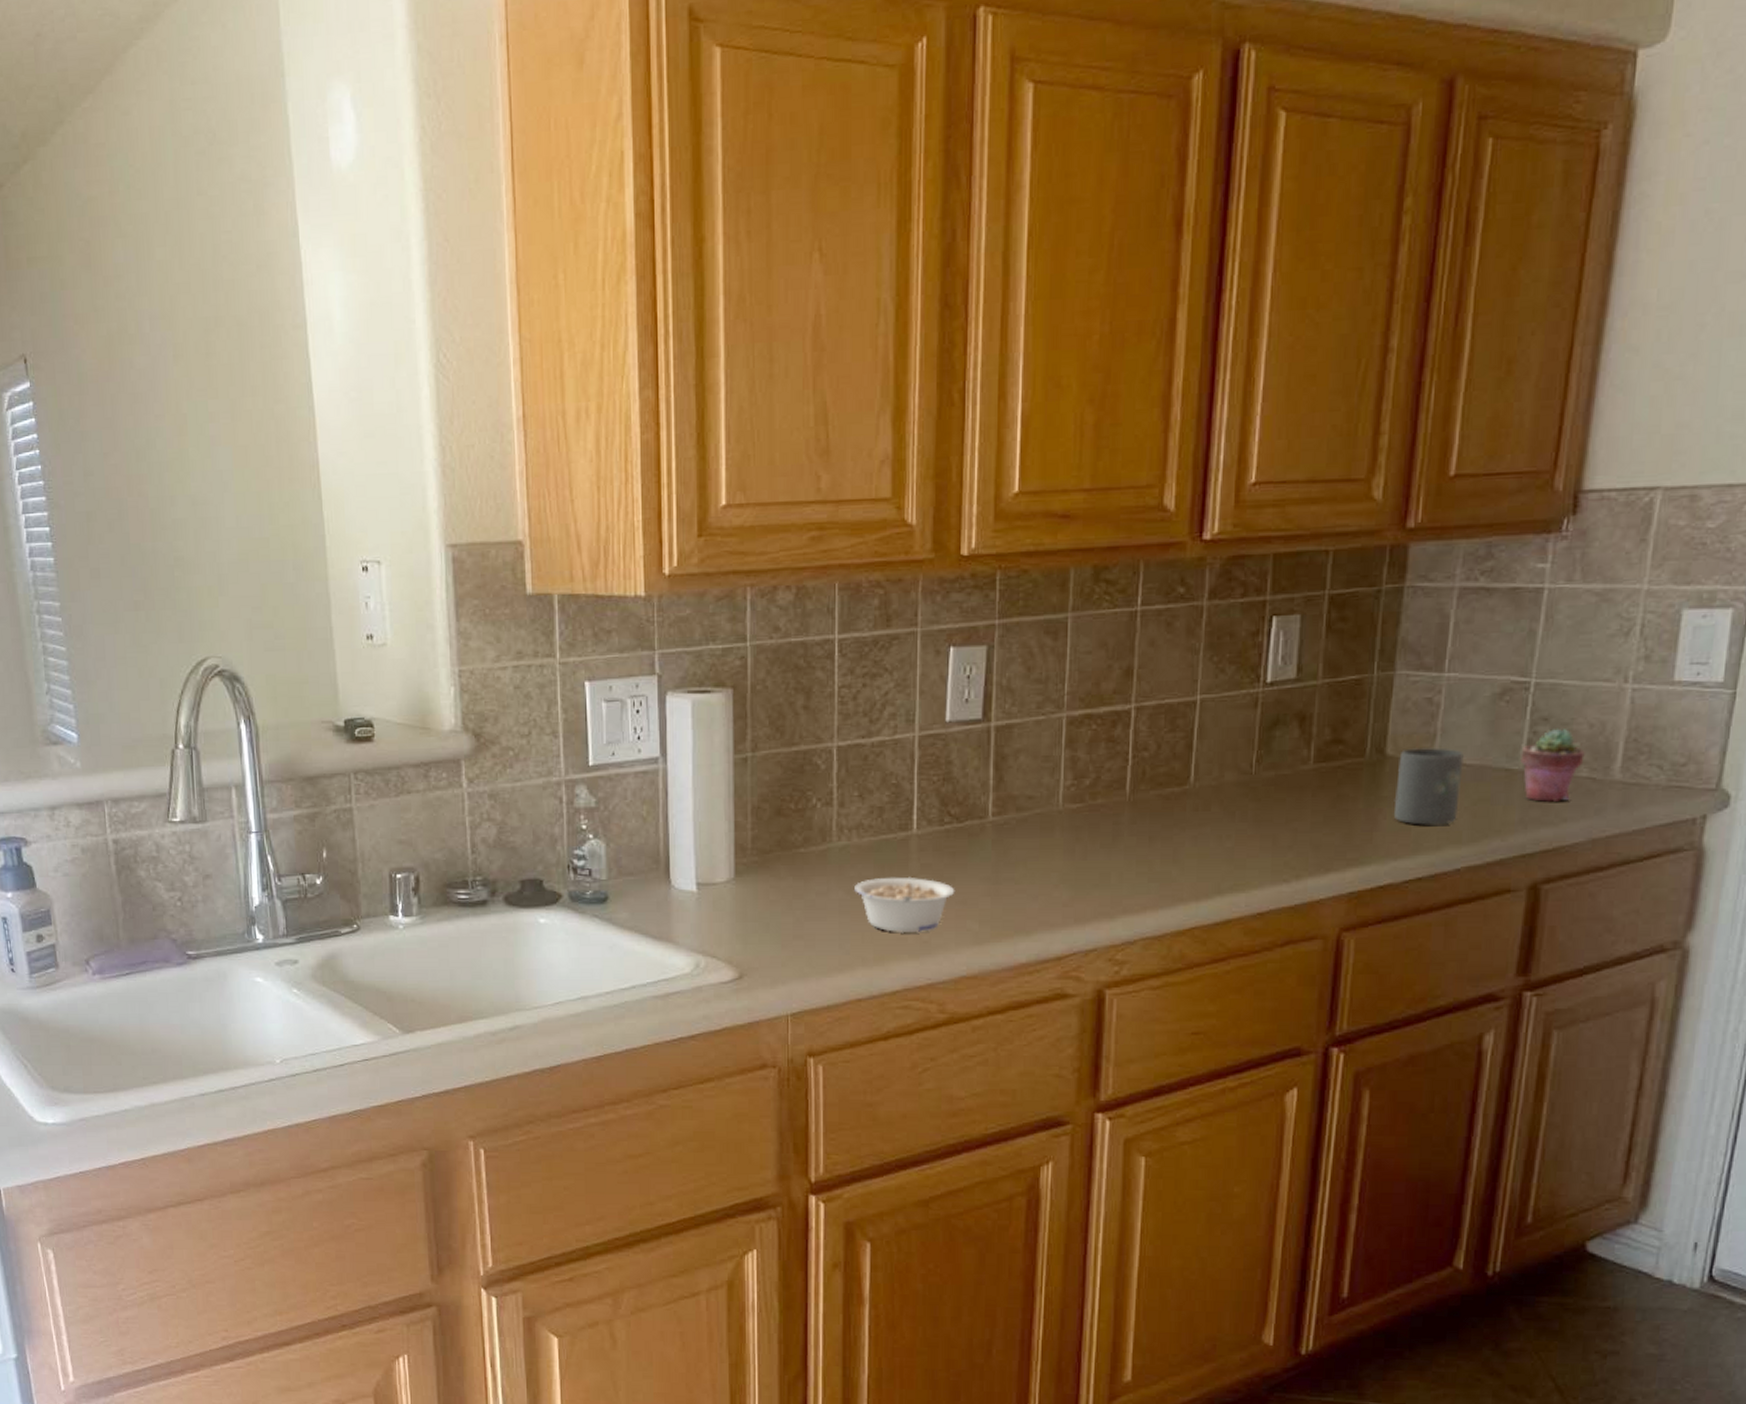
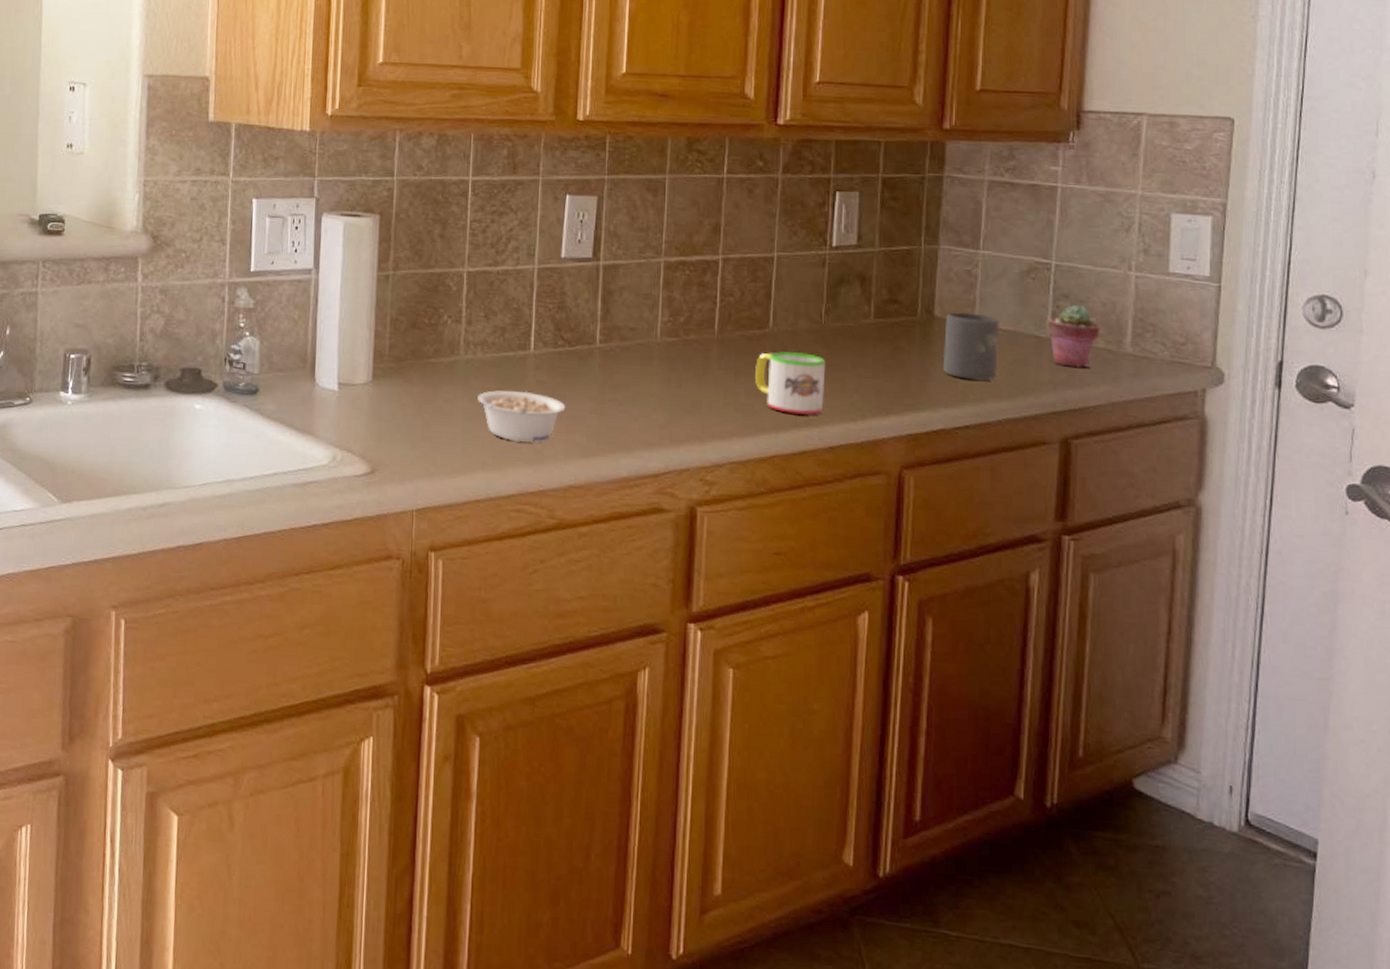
mug: none [1173,809,1256,881] -> present [755,351,826,416]

